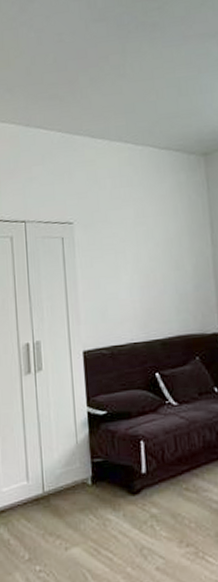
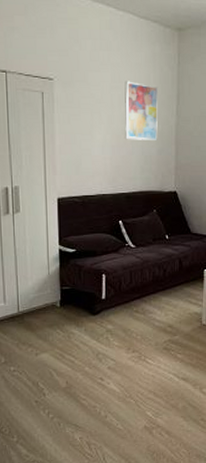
wall art: none [149,214,193,278] -> present [125,81,159,142]

